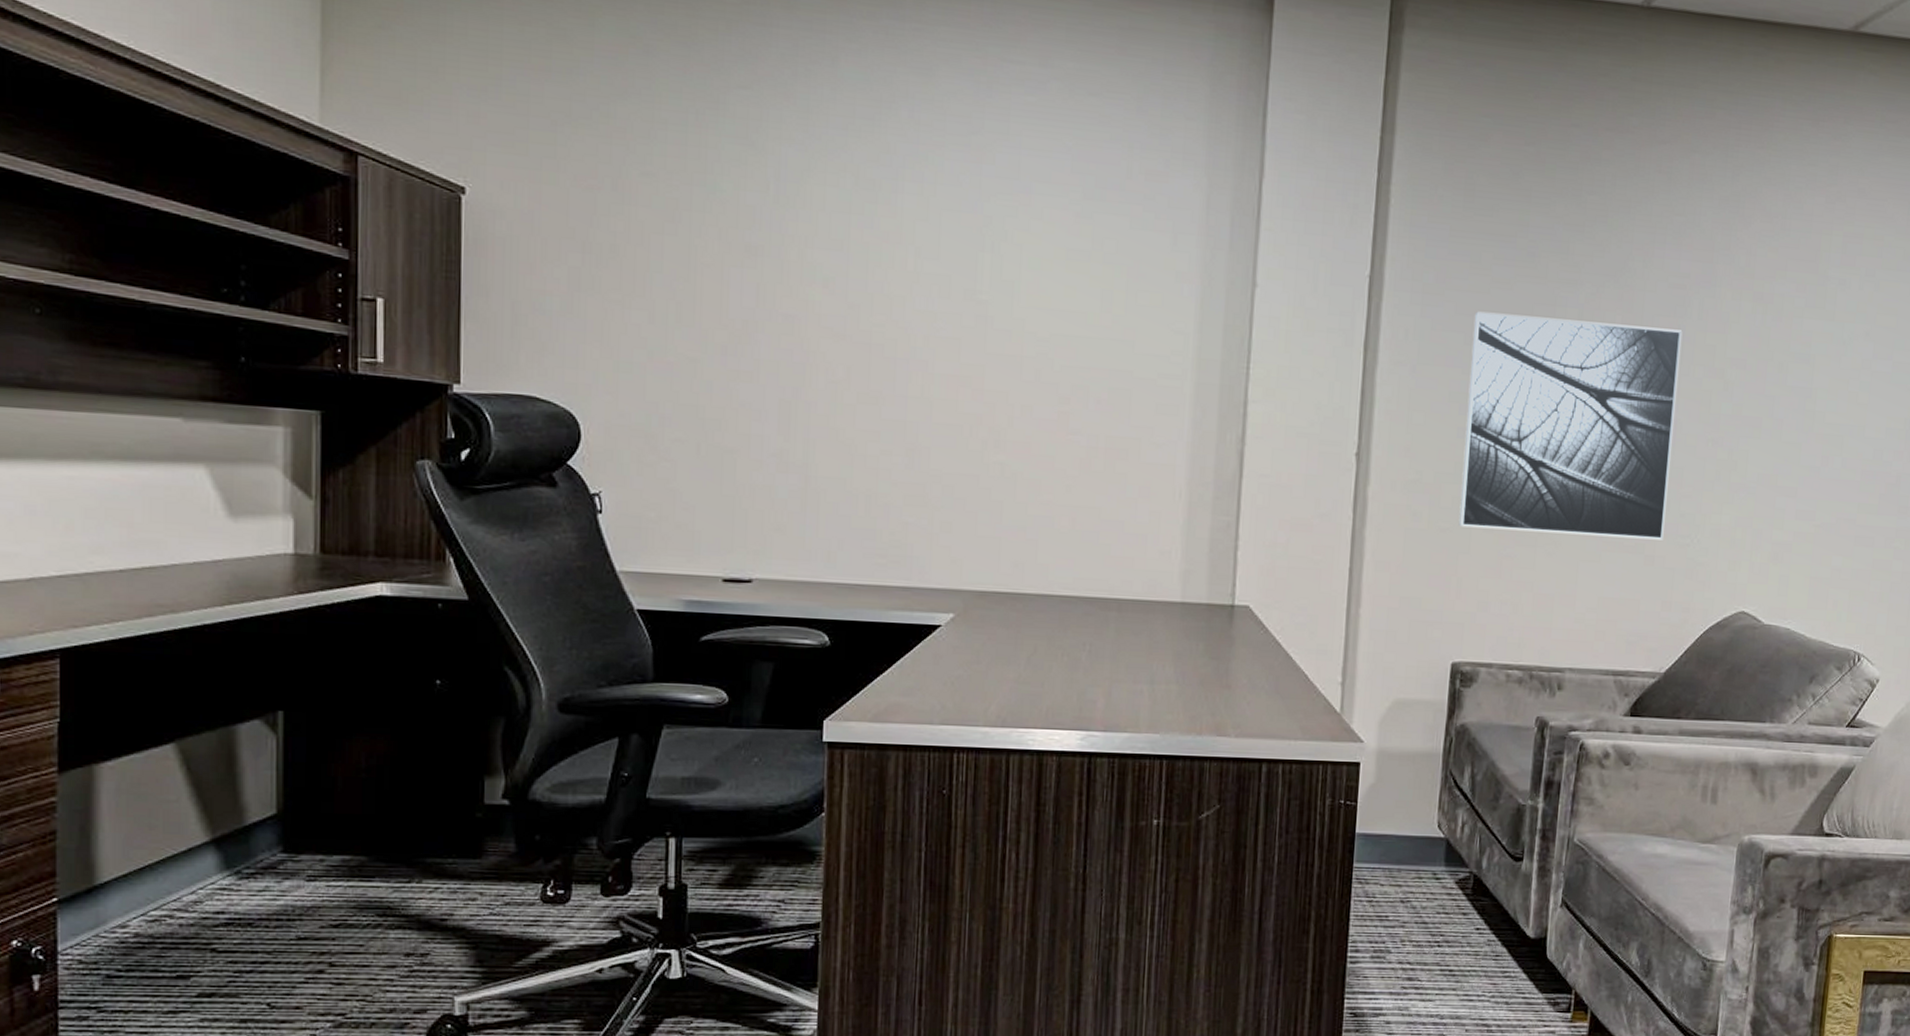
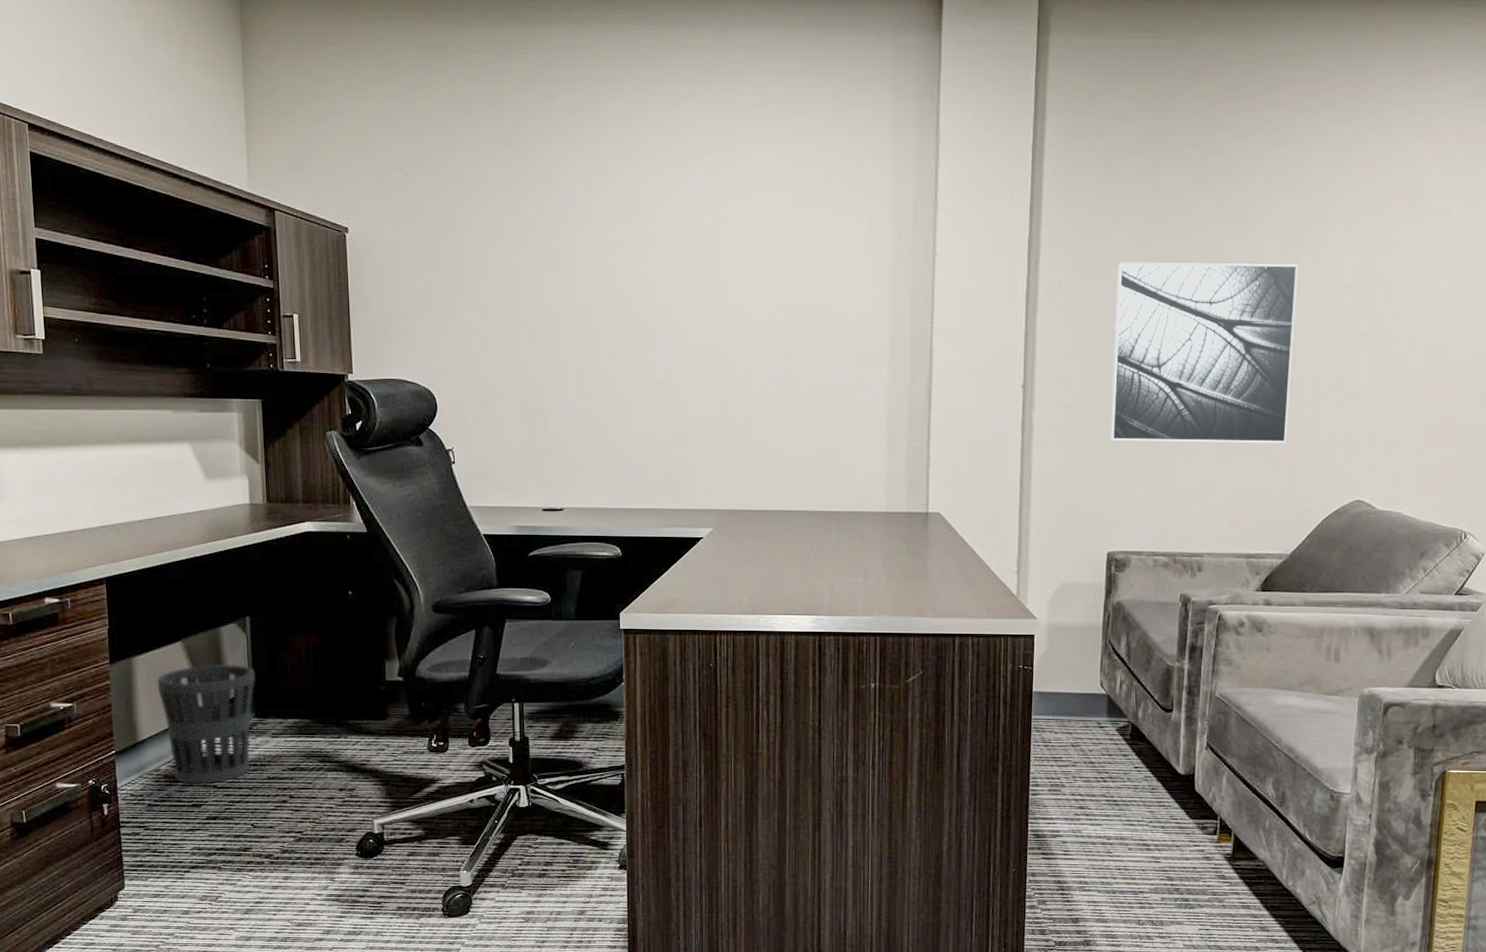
wastebasket: none [132,776,287,947] -> present [157,664,255,784]

